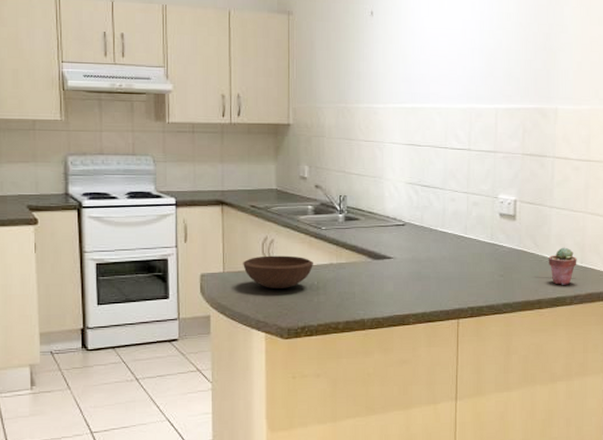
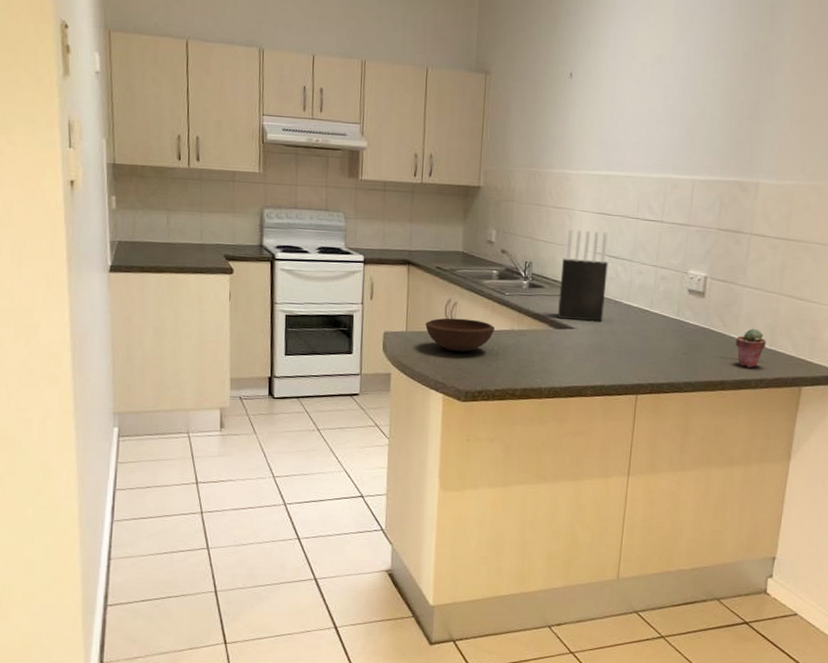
knife block: none [375,161,421,251] -> present [558,229,608,322]

